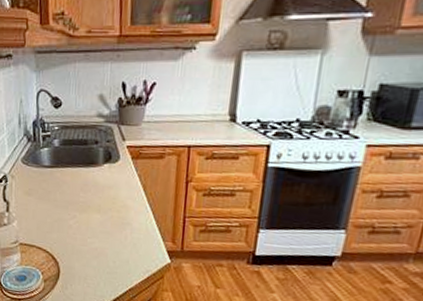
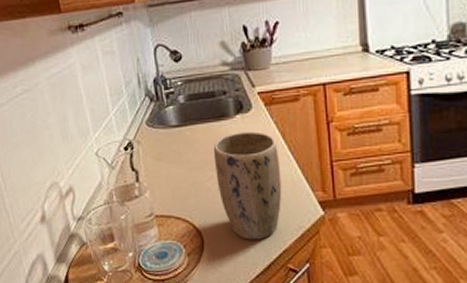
plant pot: none [78,179,138,277] -> present [213,131,282,240]

